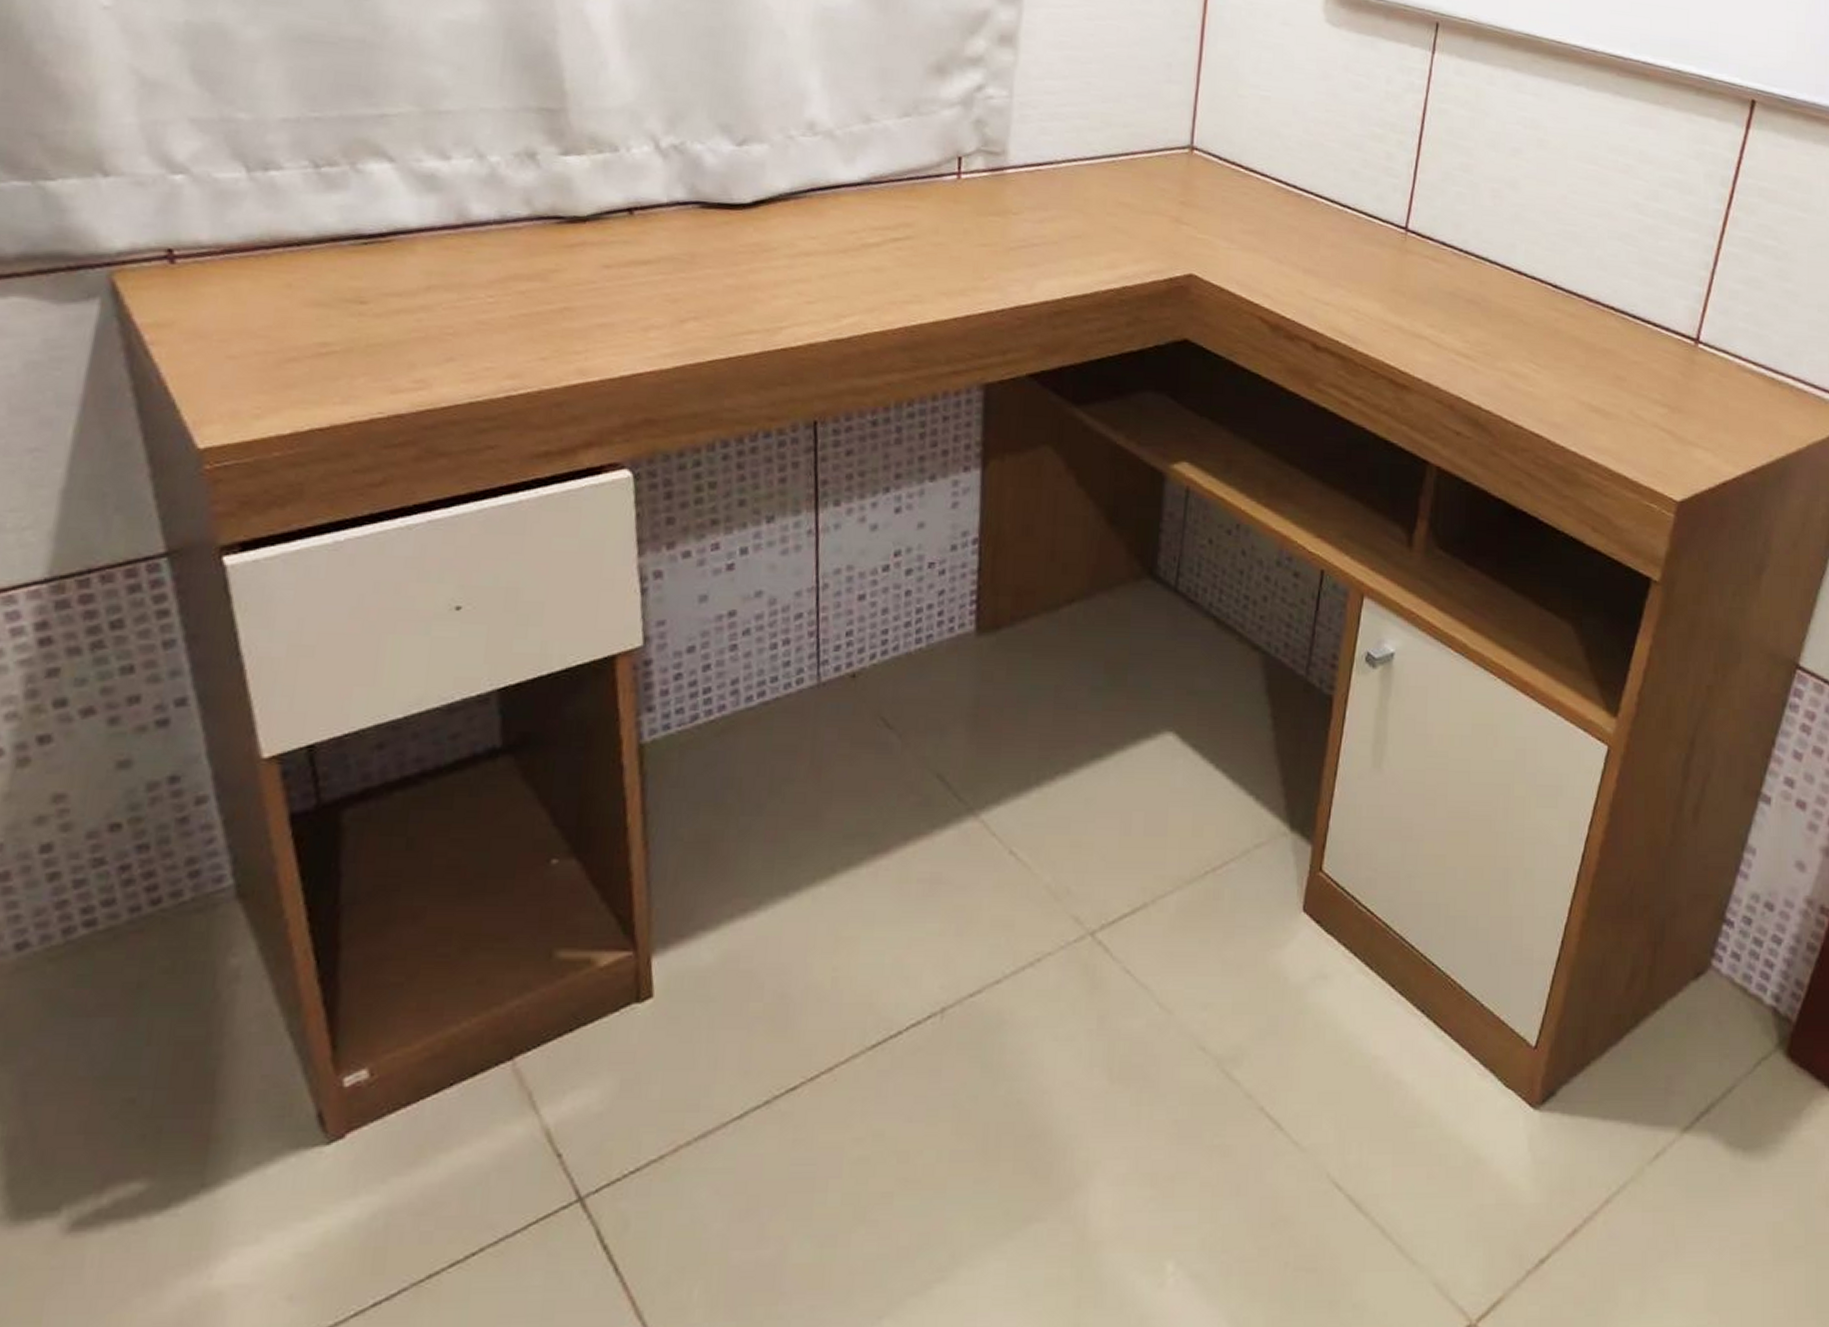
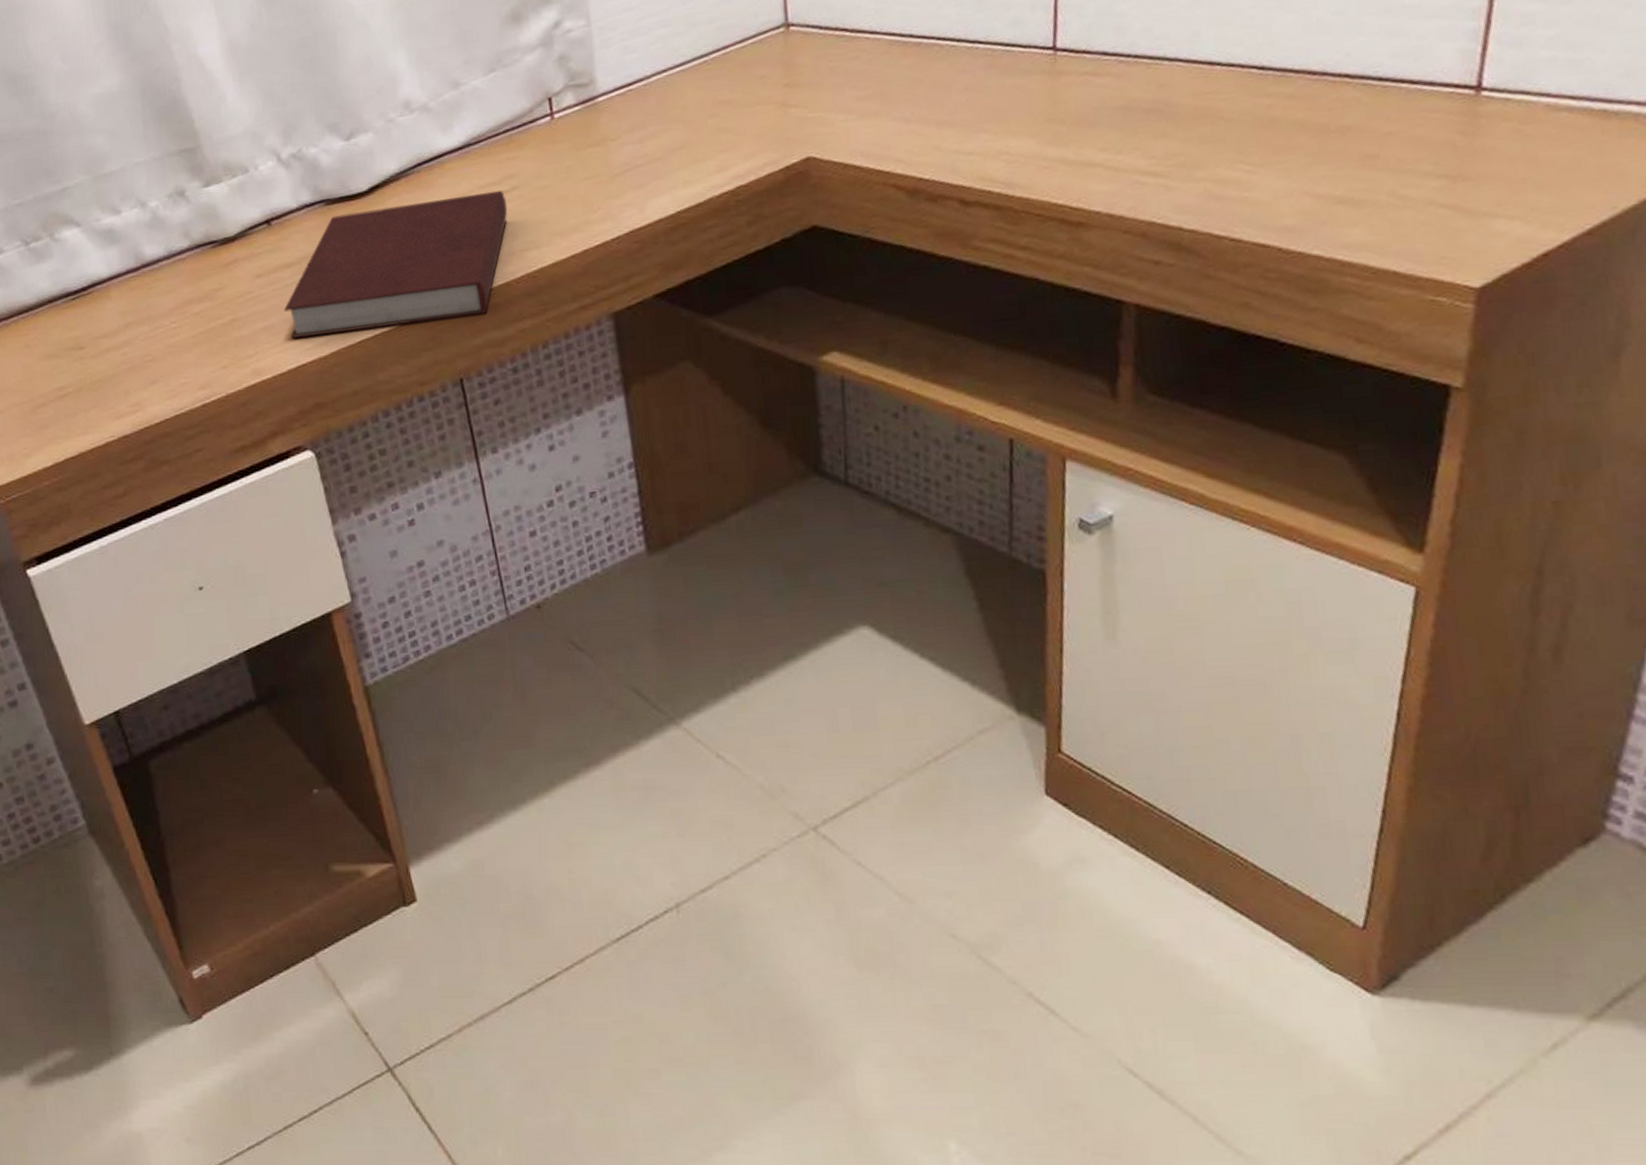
notebook: none [629,221,898,359] -> present [284,191,508,339]

